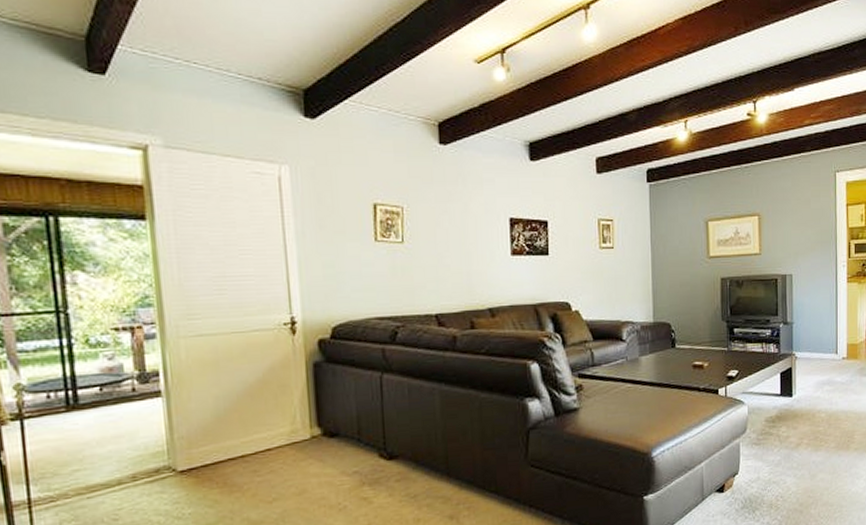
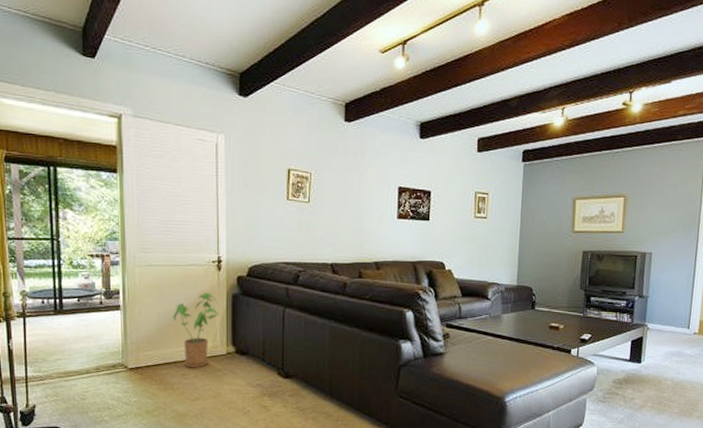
house plant: none [235,362,297,462] -> present [172,292,219,368]

